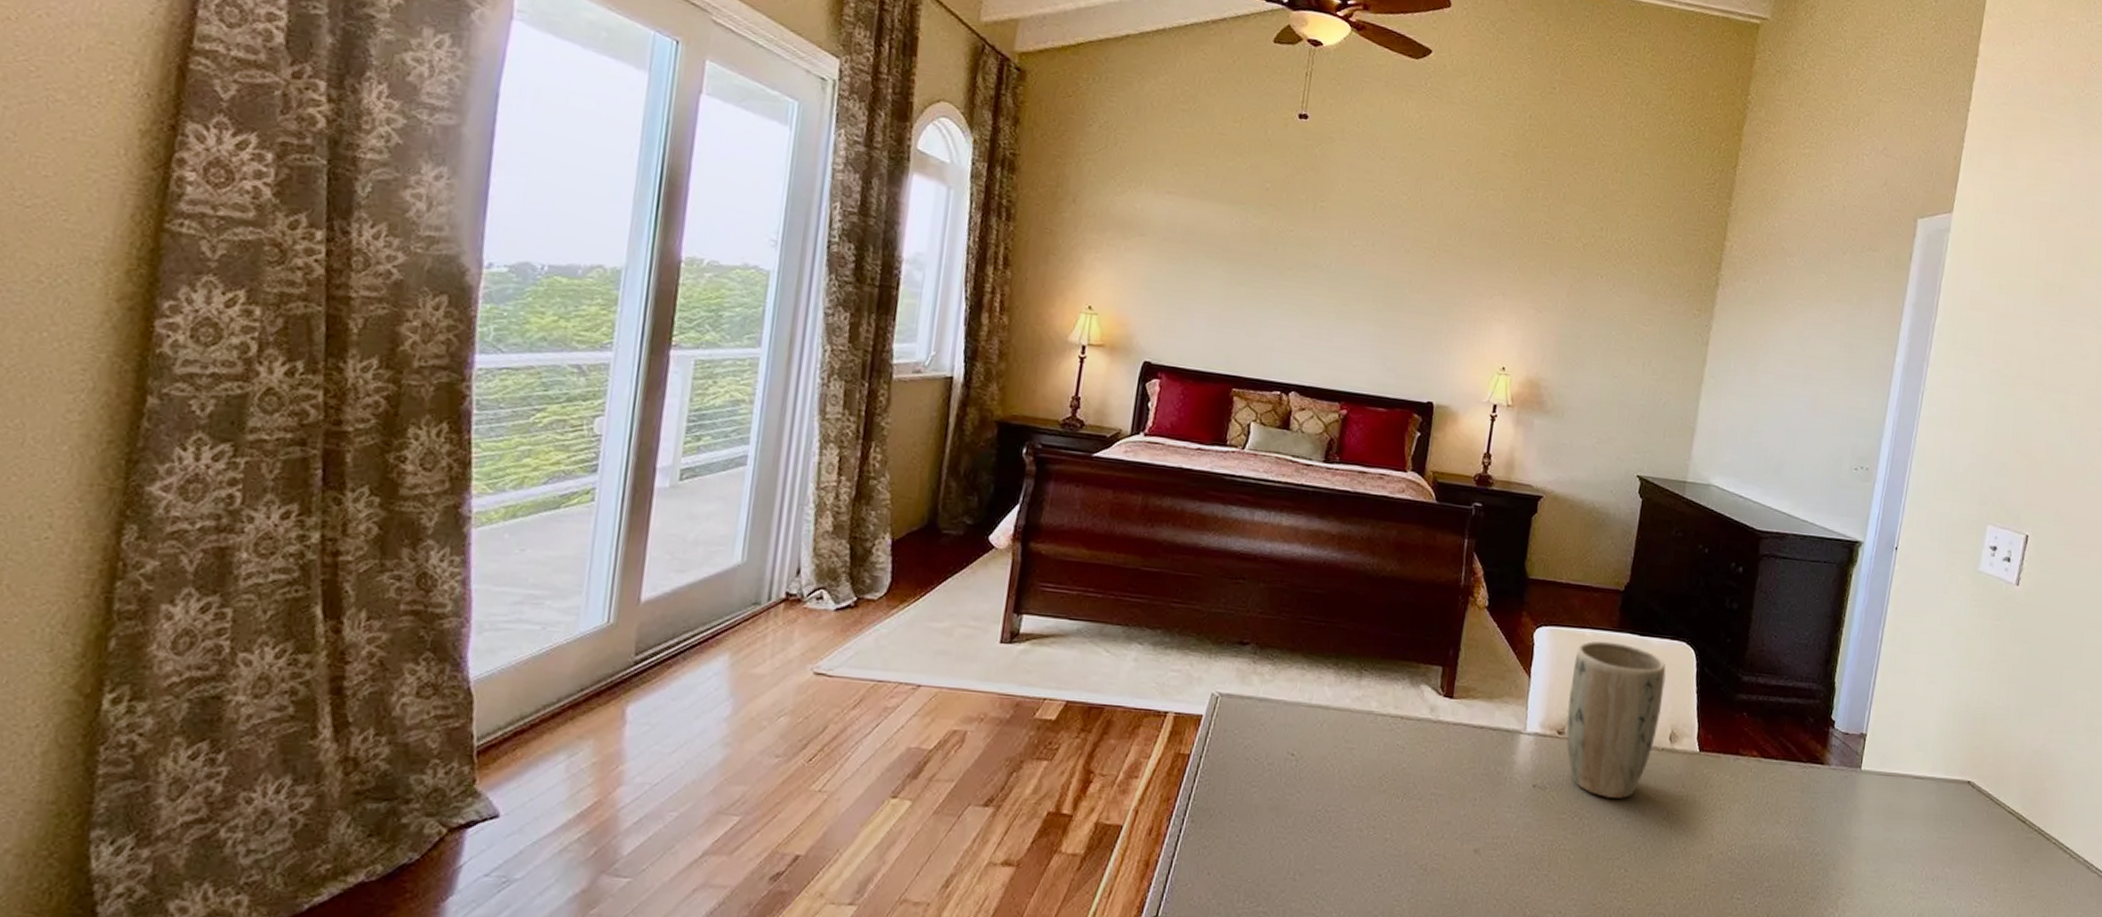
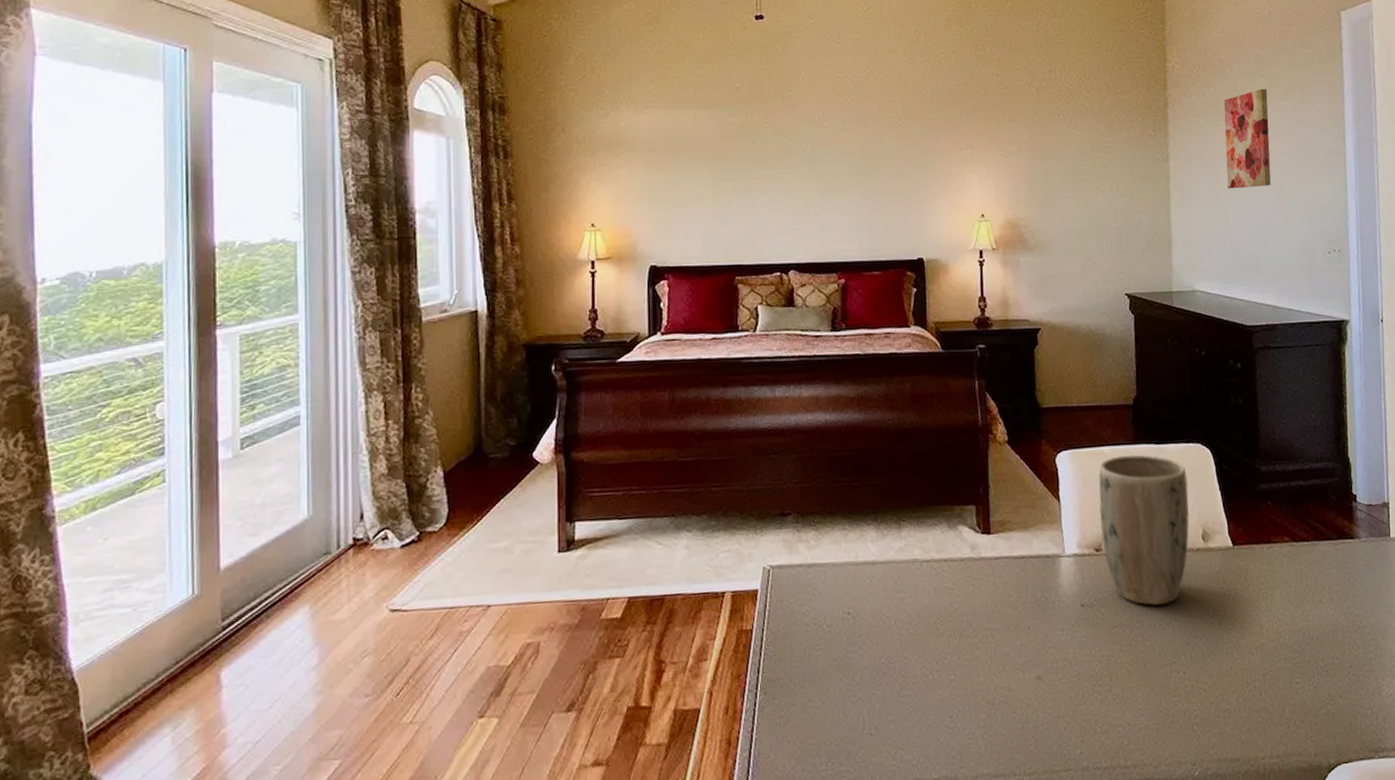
wall art: none [1764,285,1825,390] -> present [1223,88,1271,189]

